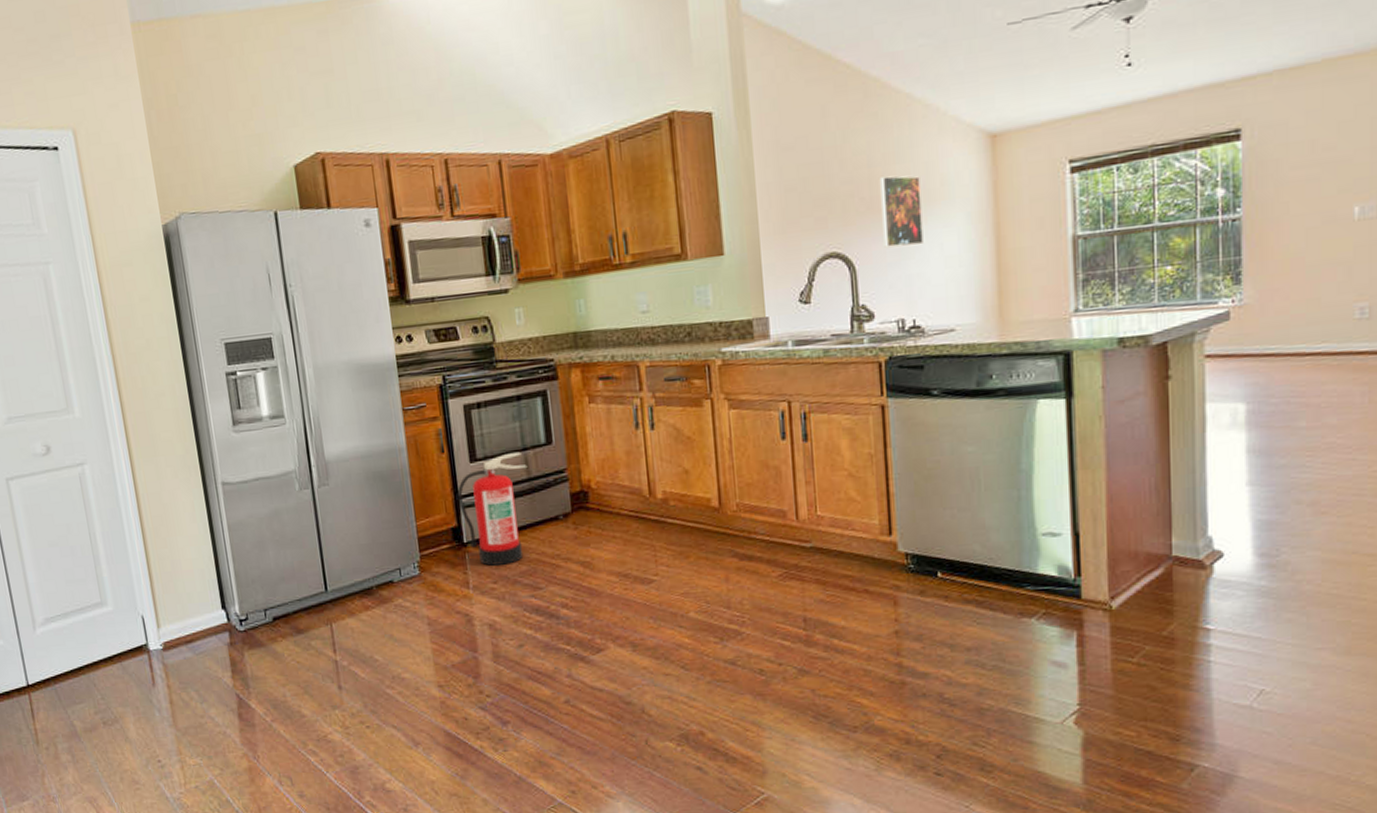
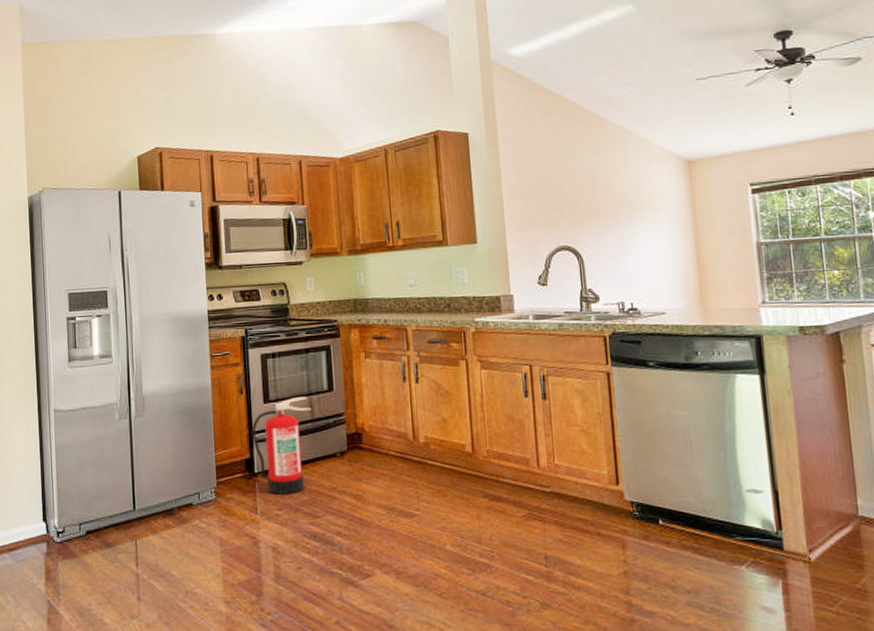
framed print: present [880,175,924,248] -> none [601,188,637,244]

